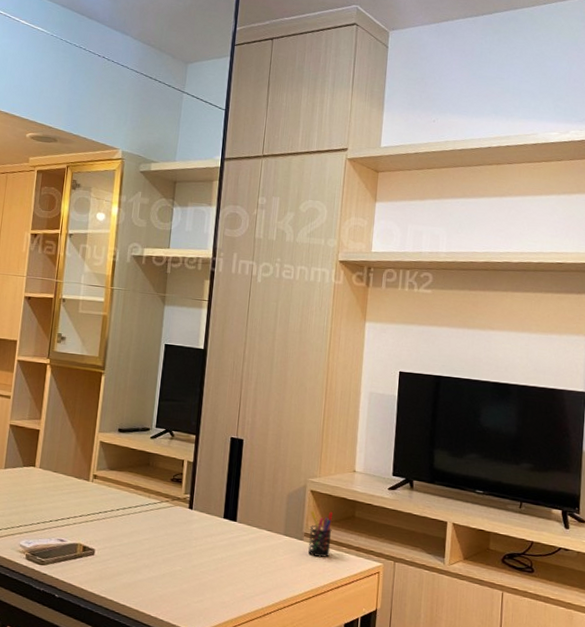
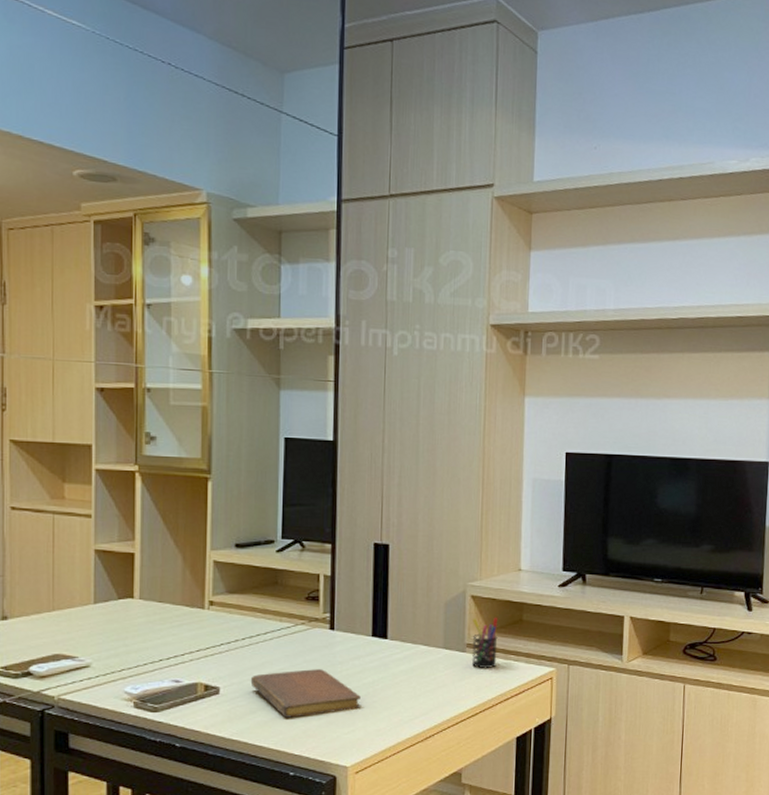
notebook: none [120,541,210,583] -> present [250,669,361,718]

